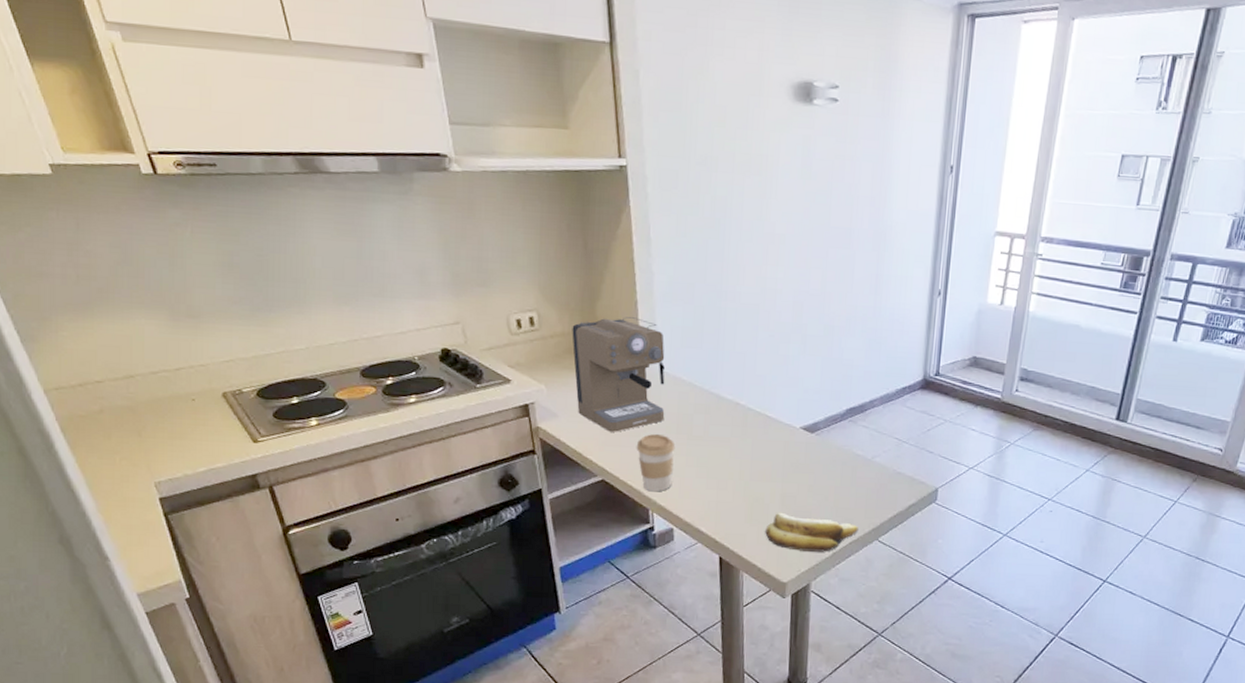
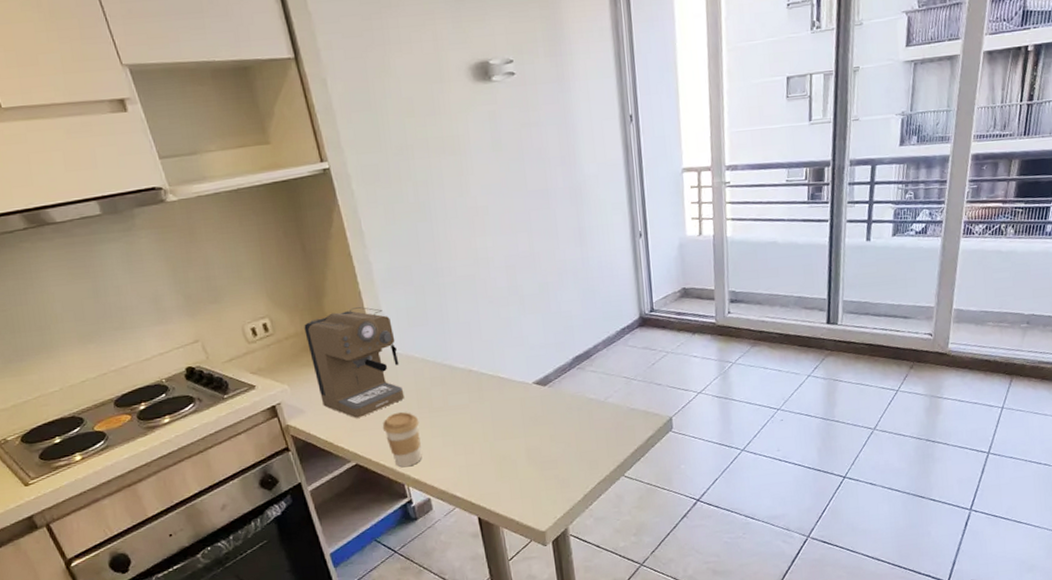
banana: present [765,512,858,552] -> none [516,464,604,499]

